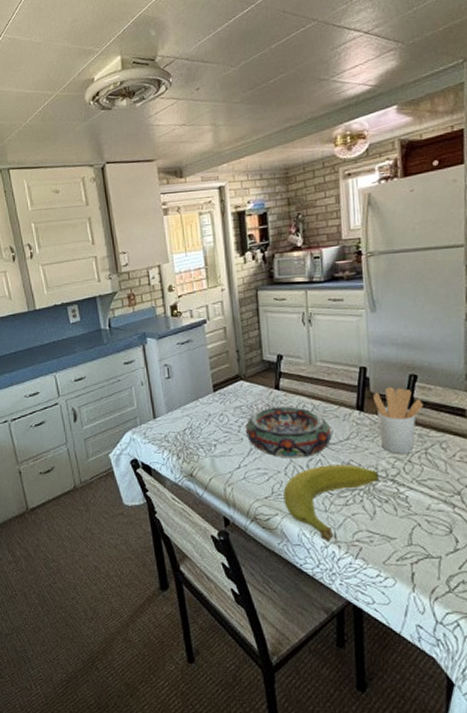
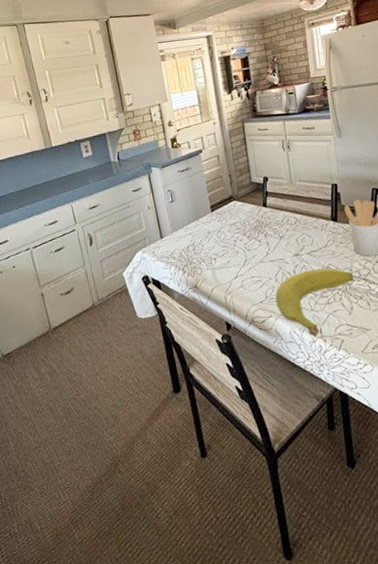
decorative bowl: present [245,407,332,458] -> none [240,221,313,266]

